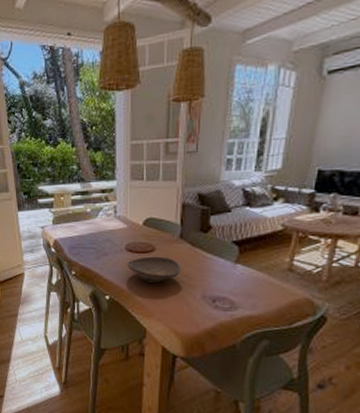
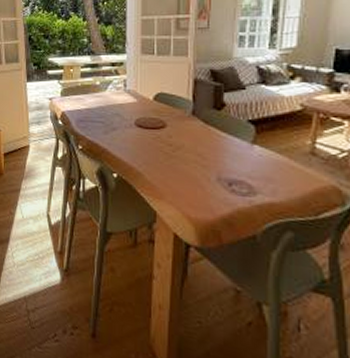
decorative bowl: present [127,256,182,283] -> none [136,132,194,162]

